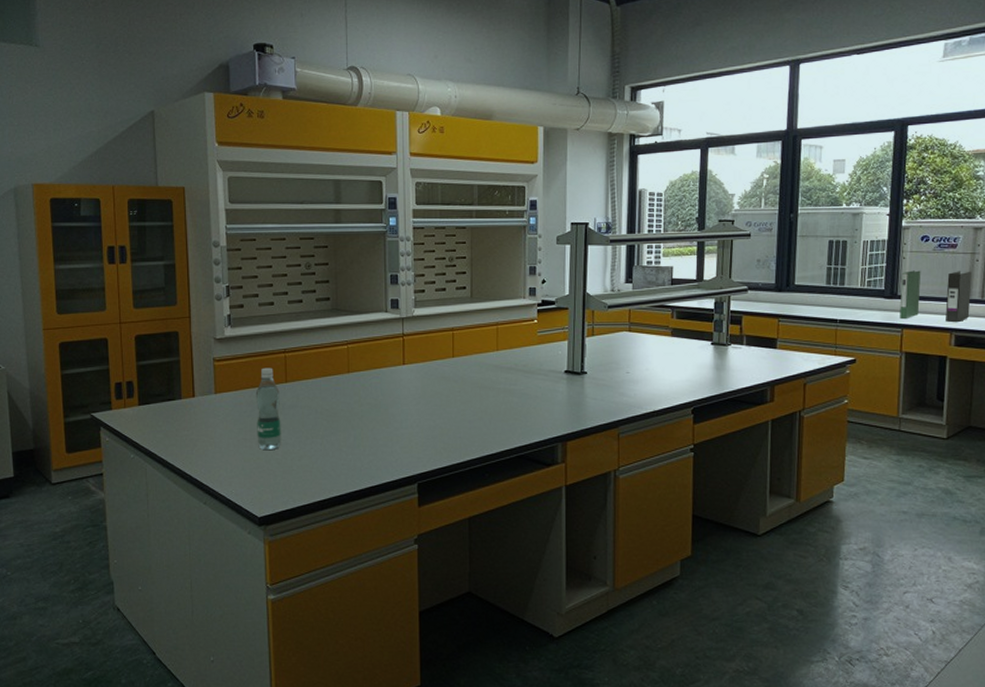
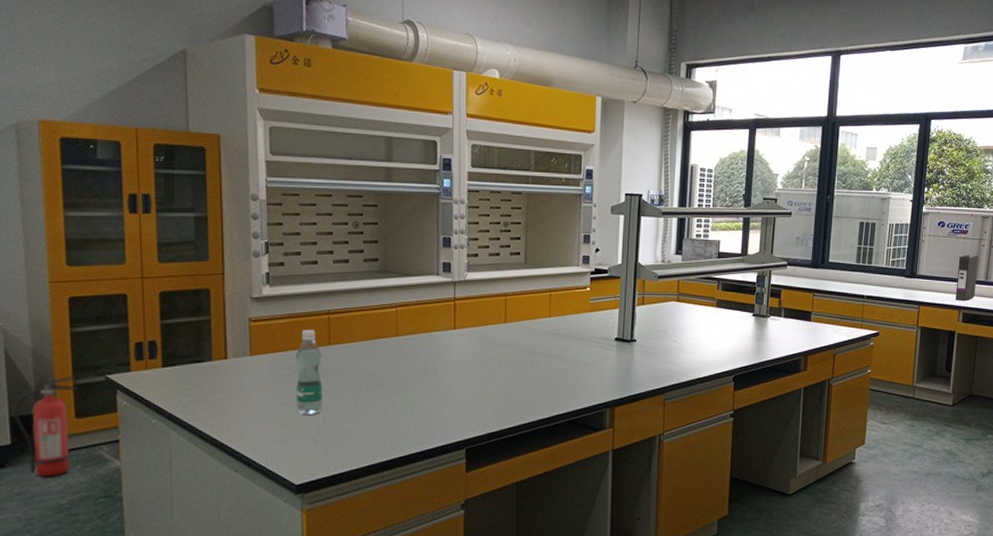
fire extinguisher: none [15,415,67,507] -> present [13,377,77,477]
binder: present [900,270,921,320] -> none [918,253,937,297]

